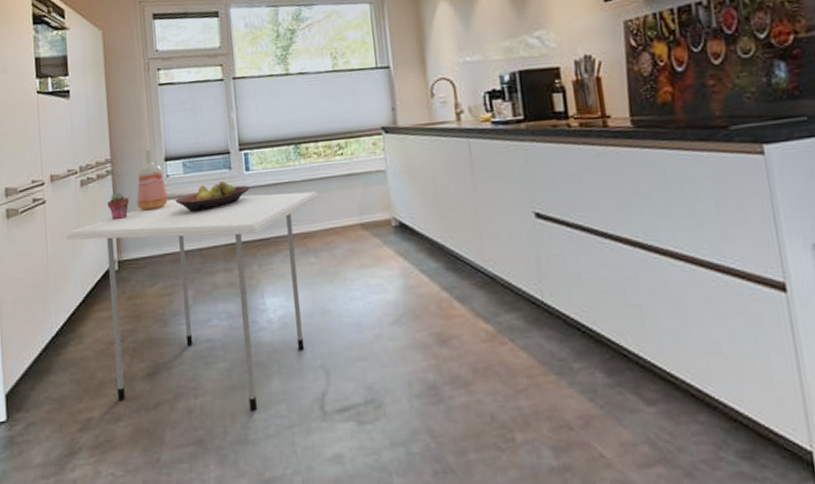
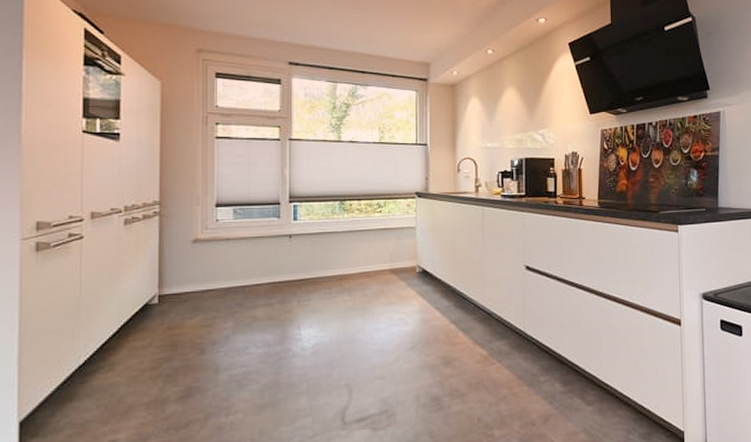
dining table: present [66,191,319,412] -> none [104,241,357,425]
potted succulent: present [107,192,130,221] -> none [152,232,176,258]
vase: present [136,150,168,211] -> none [183,196,215,250]
fruit bowl: present [175,181,250,213] -> none [222,228,296,254]

